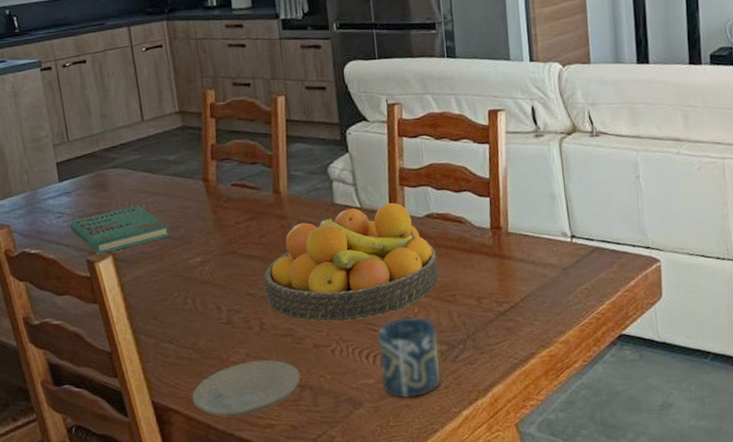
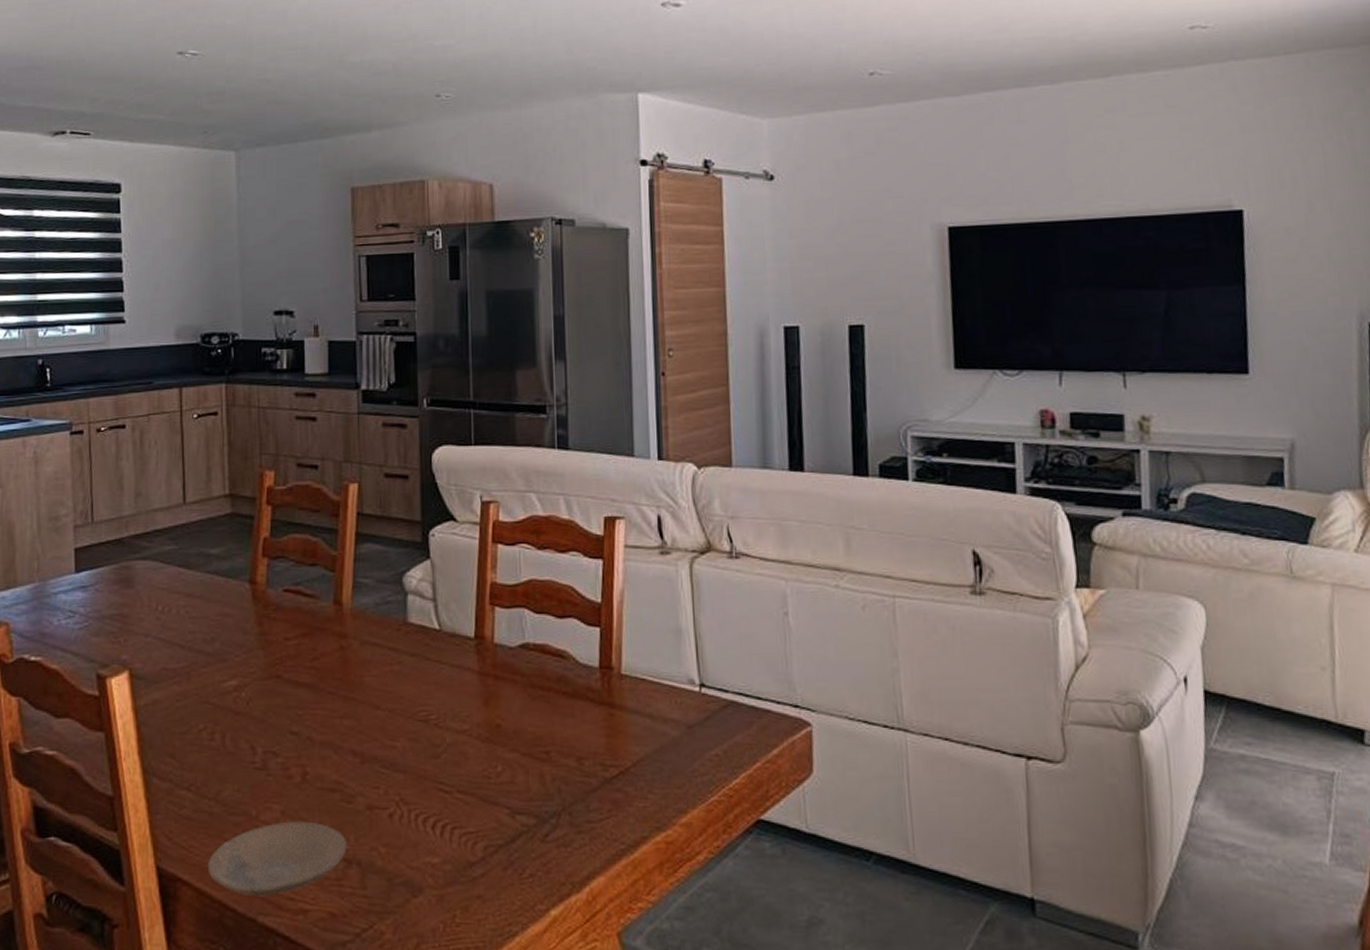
book: present [69,205,170,254] -> none [81,609,202,668]
fruit bowl: present [263,203,439,322] -> none [312,627,531,777]
cup: present [377,316,441,399] -> none [449,777,526,887]

